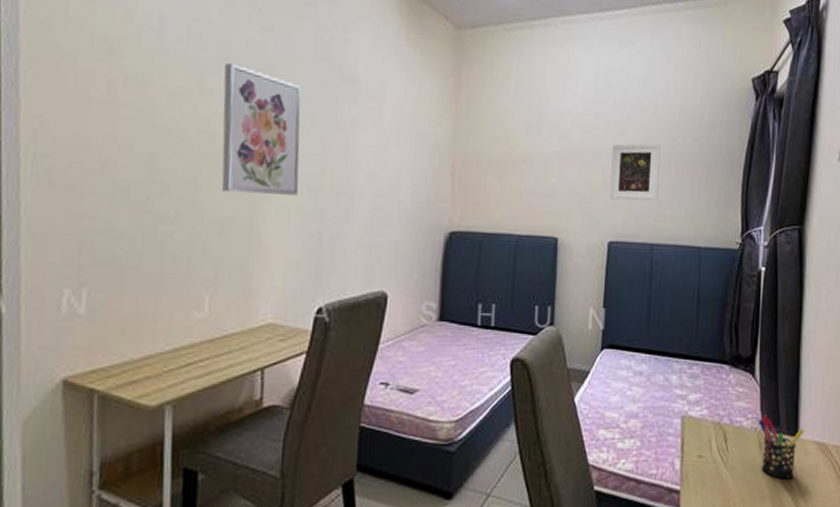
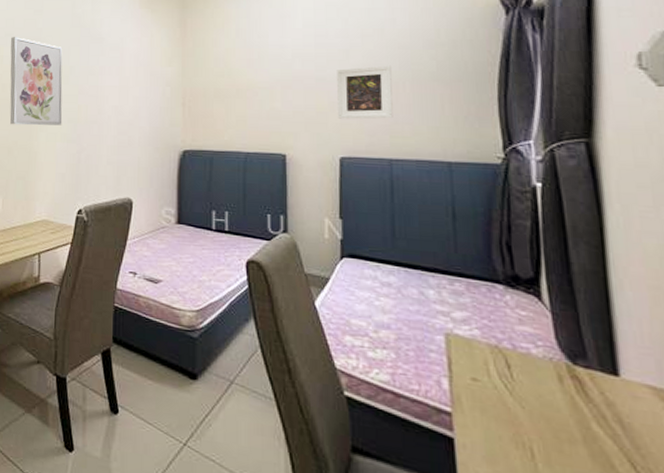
pen holder: present [758,415,805,479] -> none [553,344,629,425]

